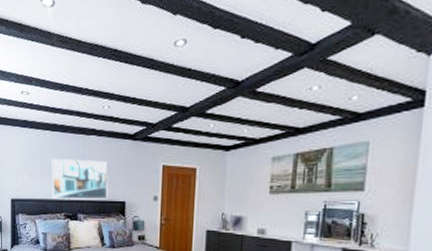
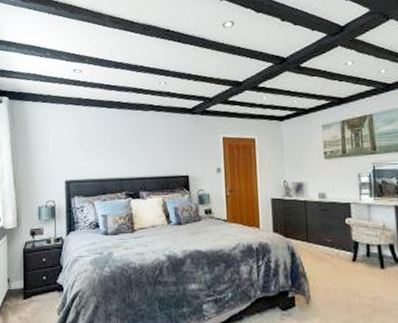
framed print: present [51,158,108,200] -> none [109,135,170,178]

